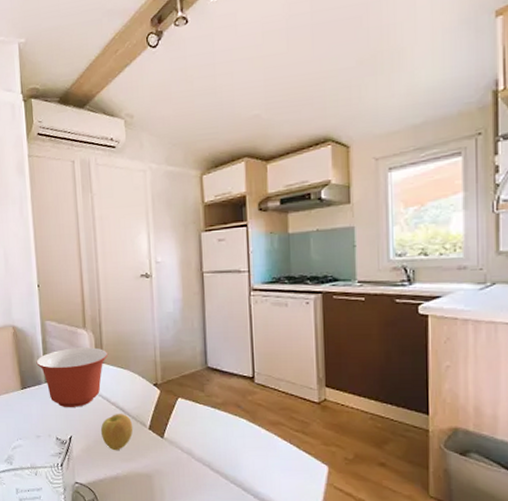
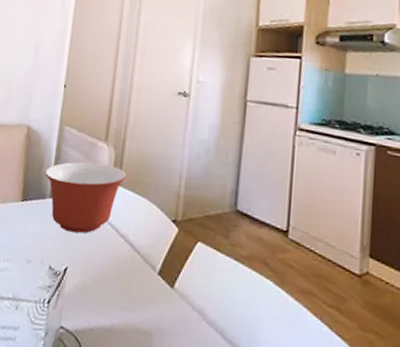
apple: present [100,414,133,451] -> none [101,248,141,295]

